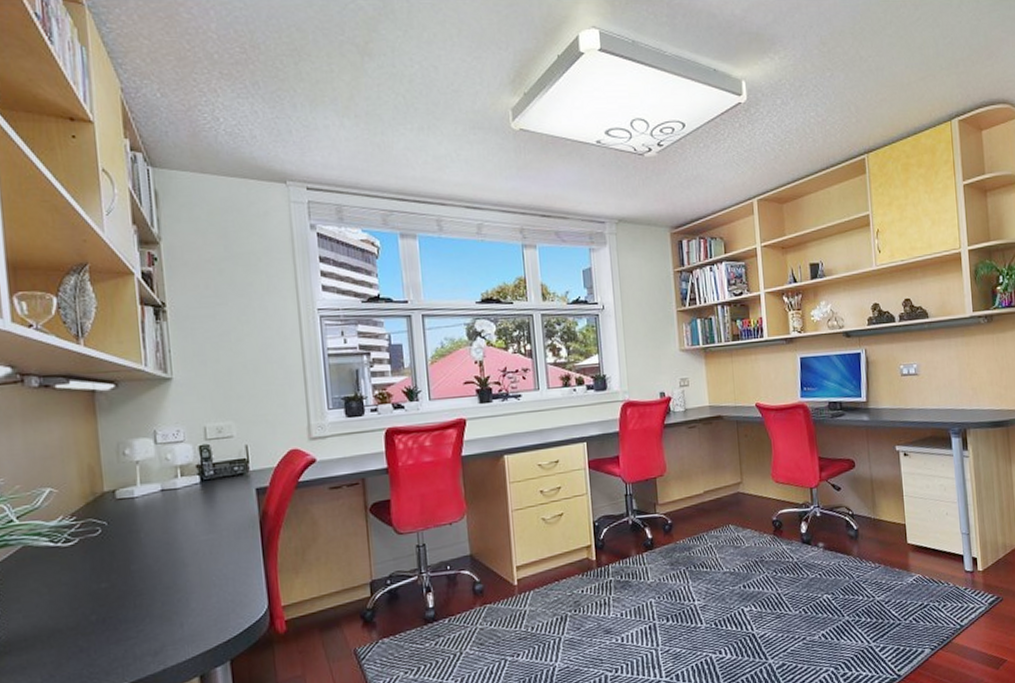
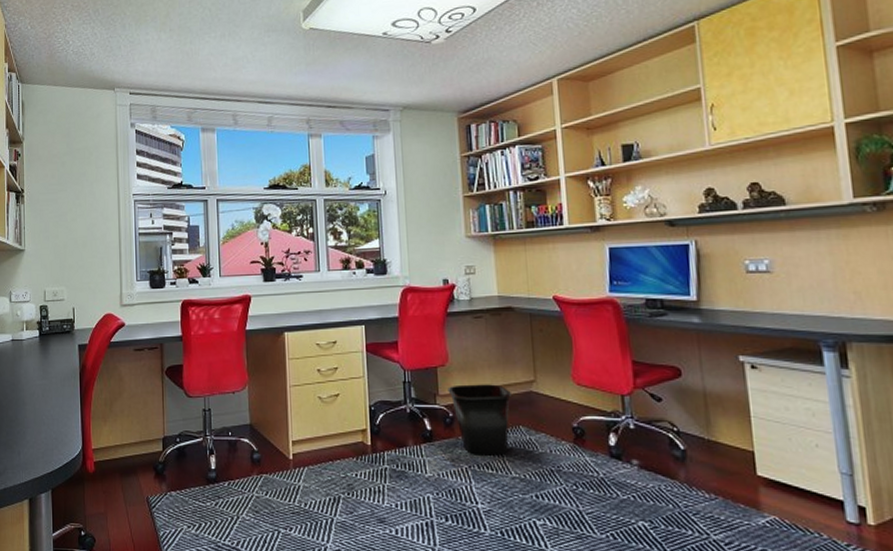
waste bin: none [666,488,722,557] -> present [448,384,511,456]

